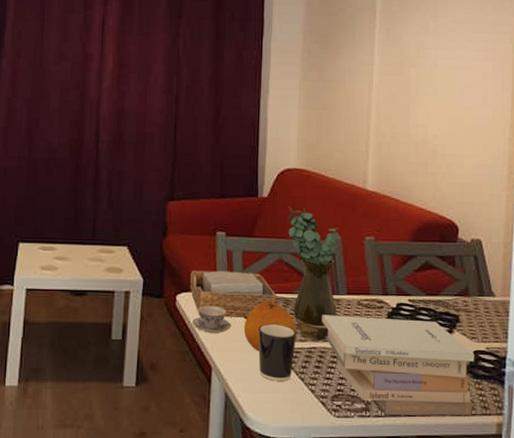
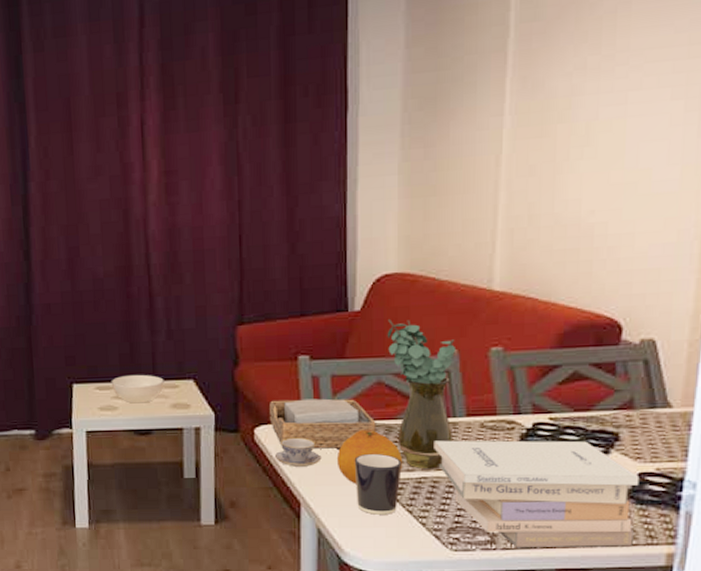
bowl: none [54,237,102,265] -> present [111,374,164,404]

